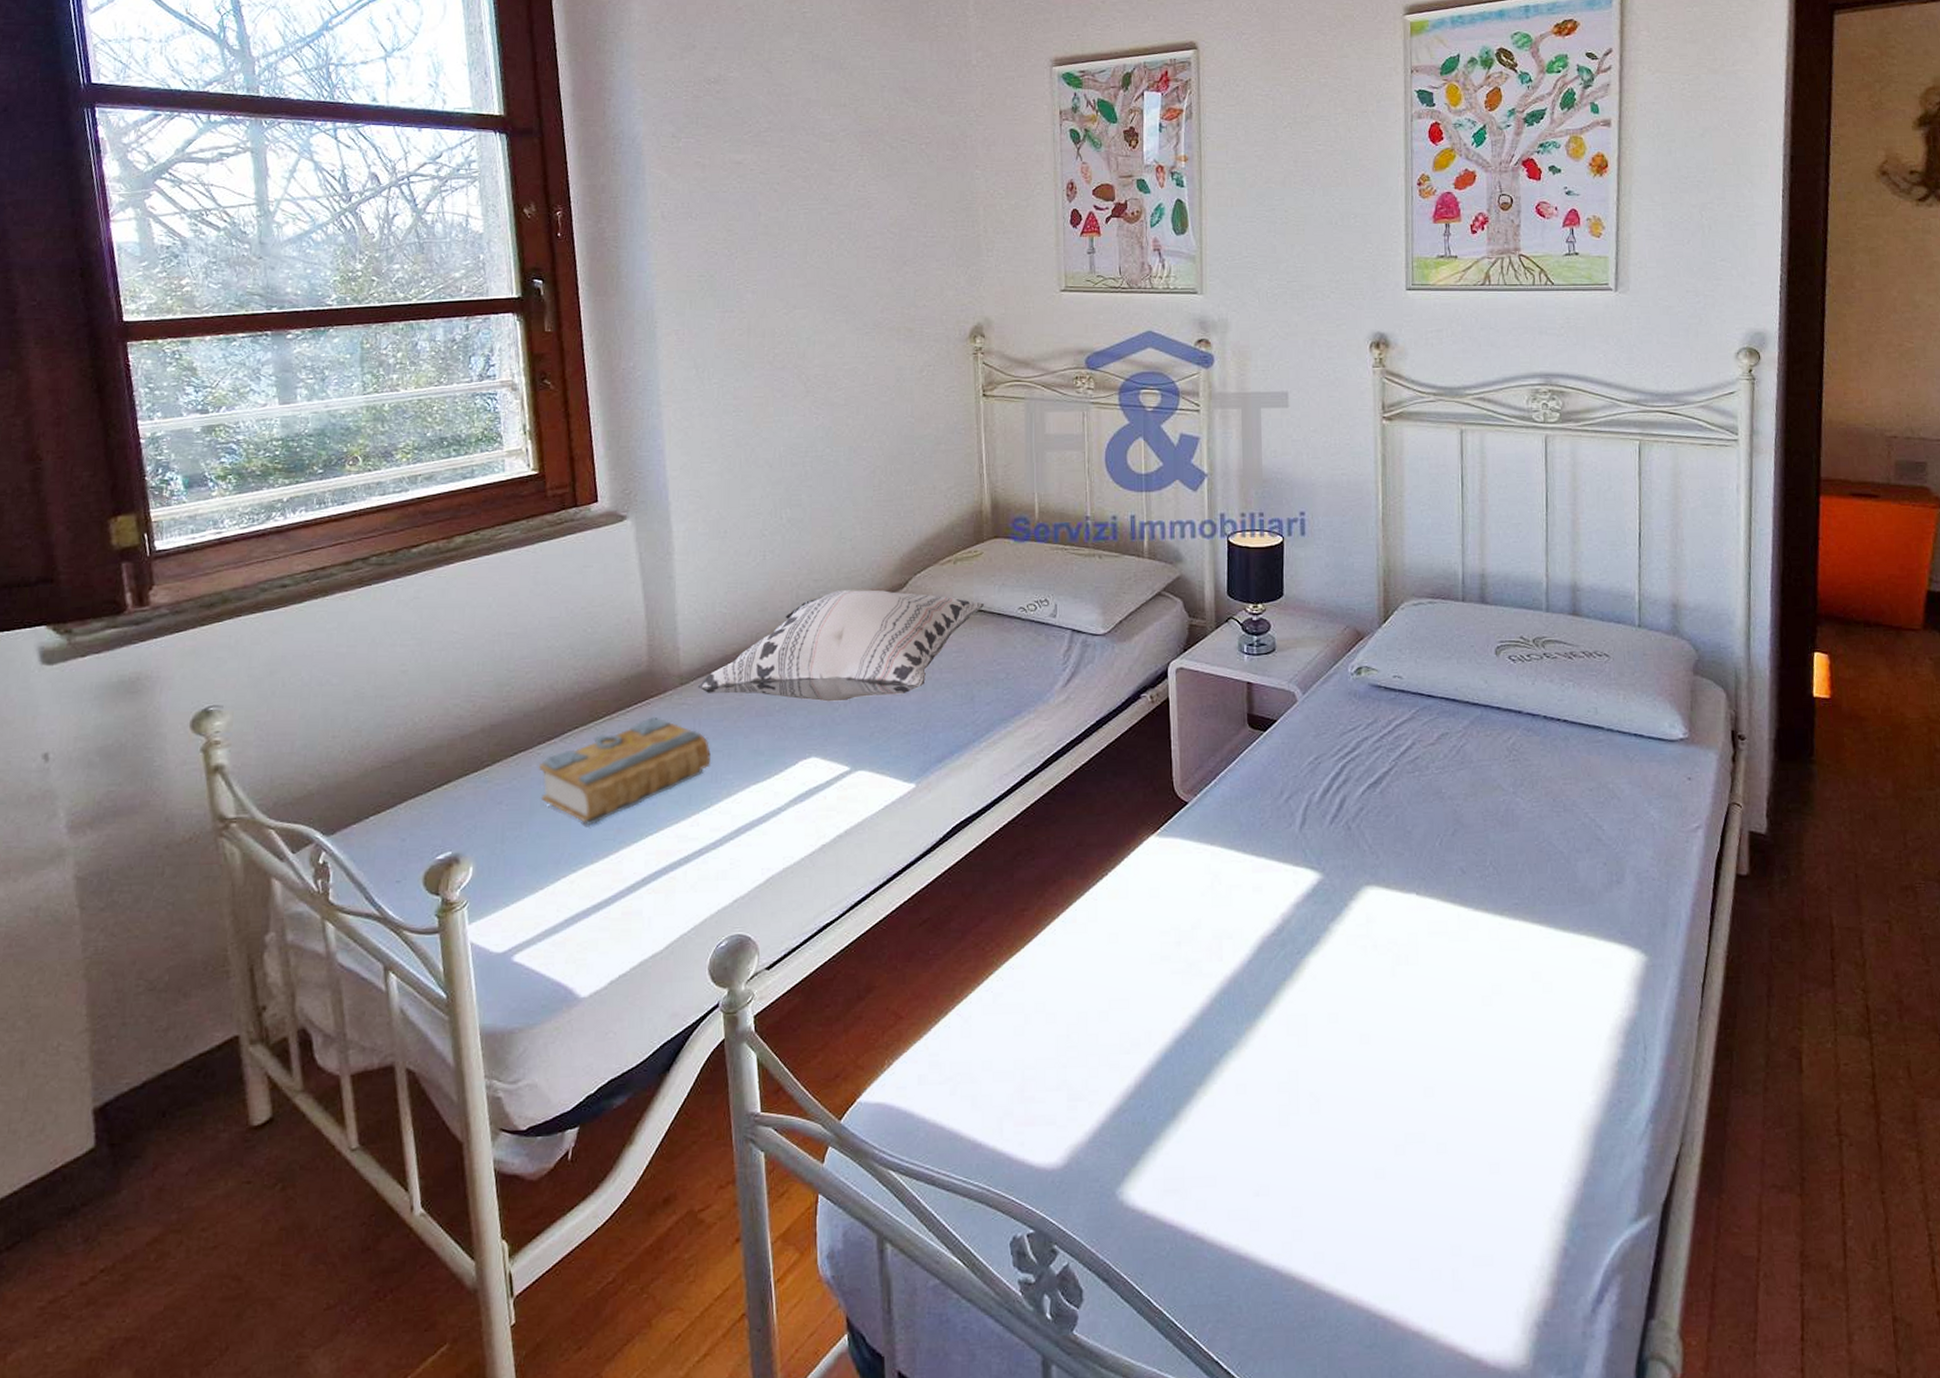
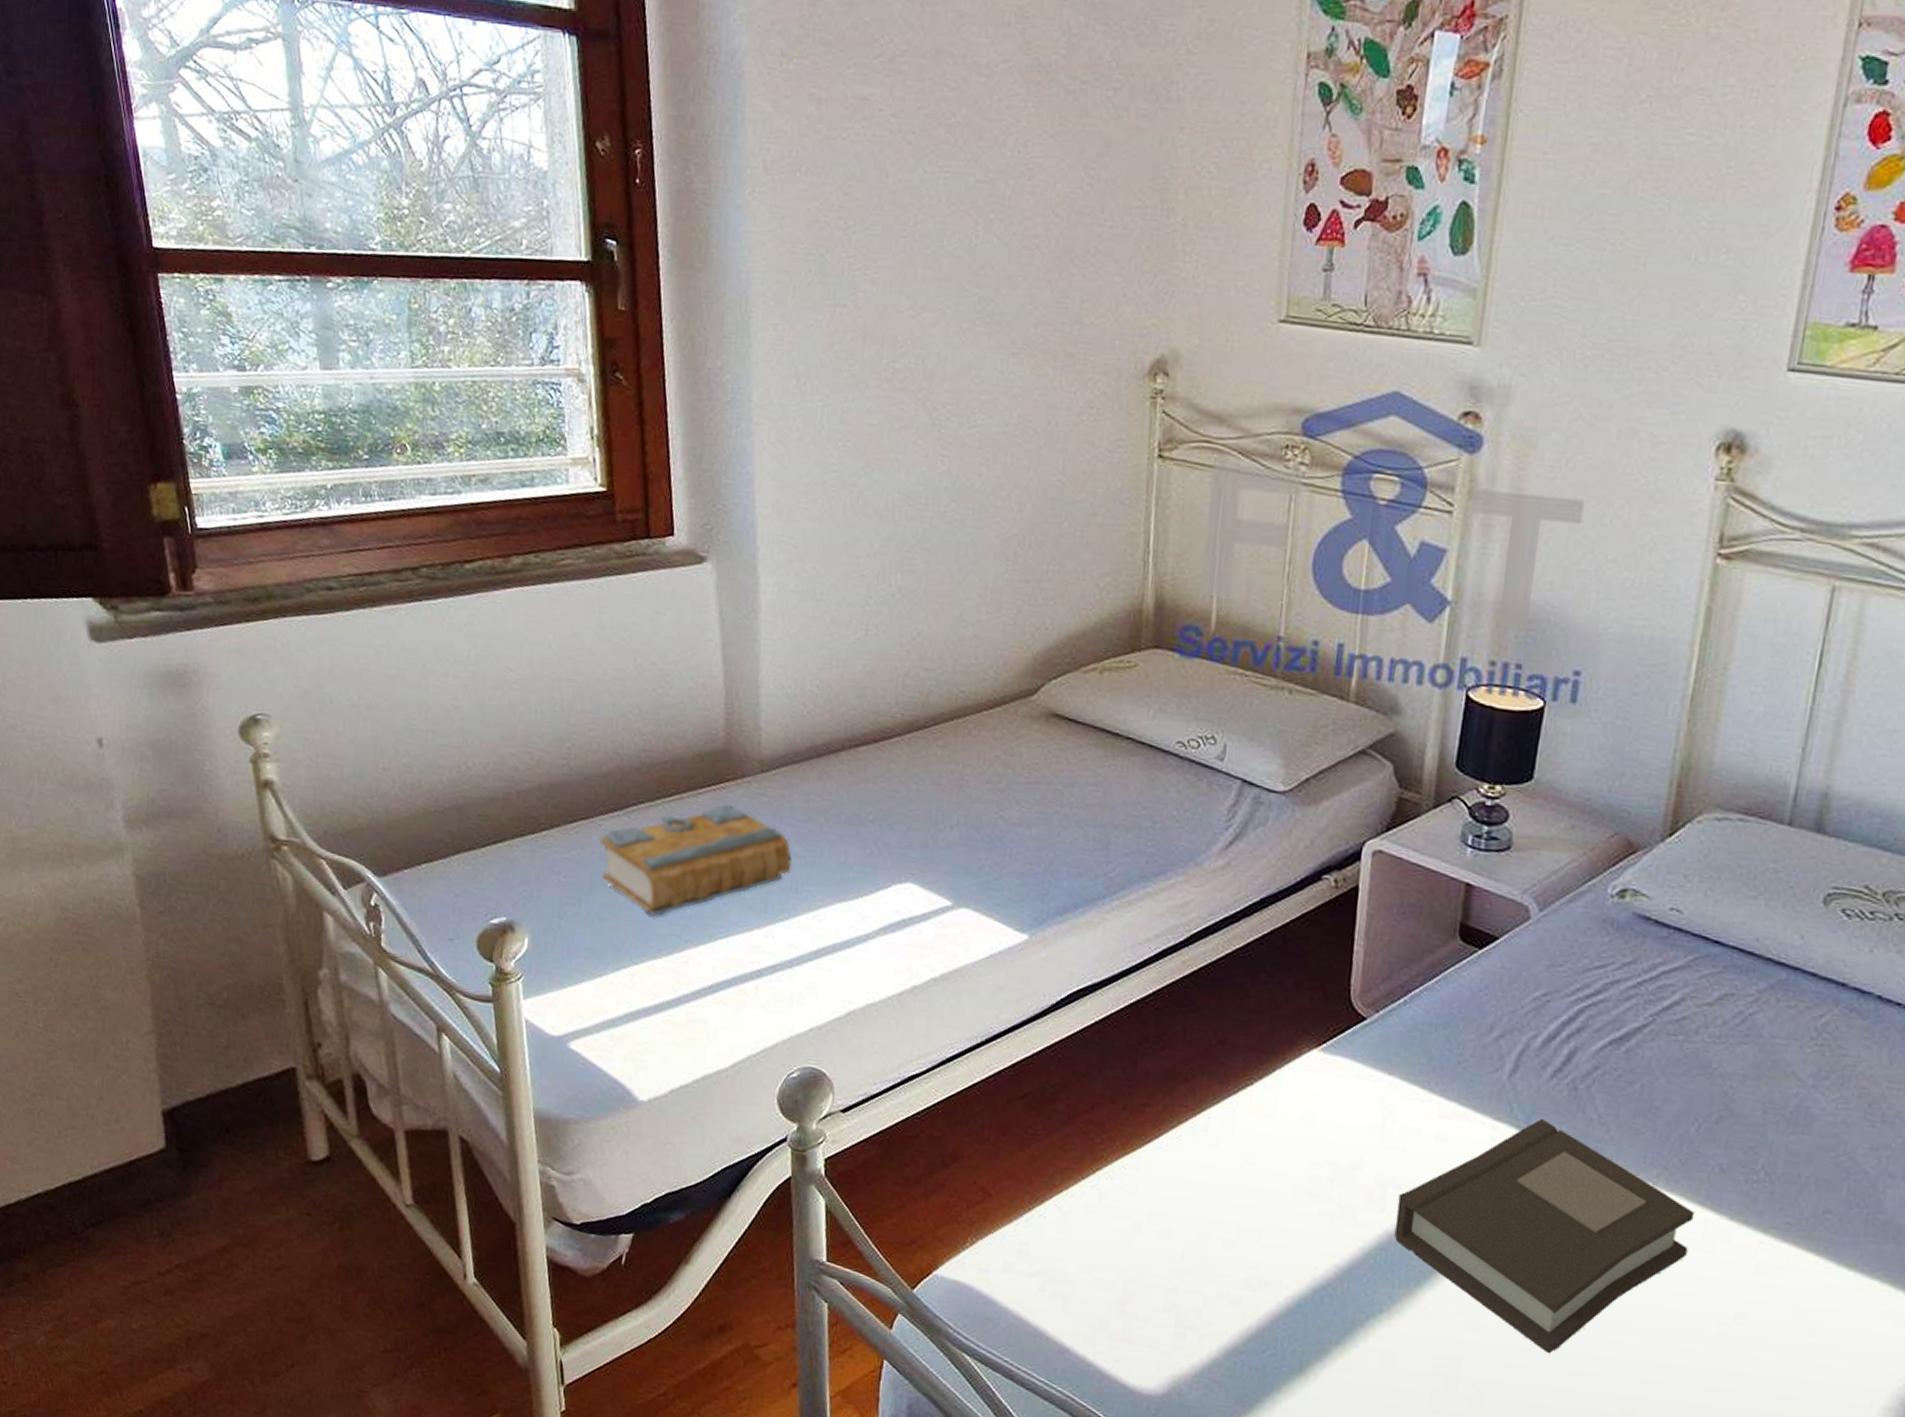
decorative pillow: present [697,590,985,702] -> none [779,685,1134,827]
book: none [1232,857,1450,1053] -> present [1394,1118,1695,1354]

